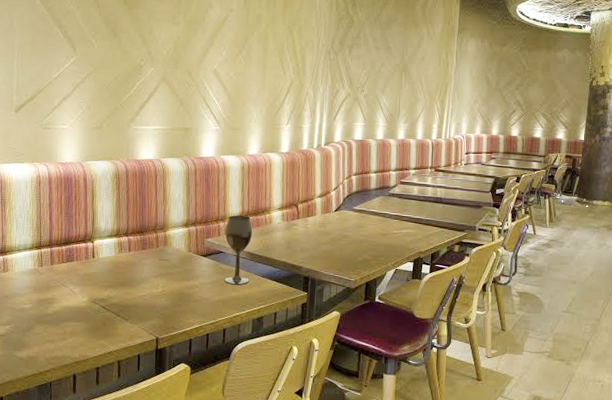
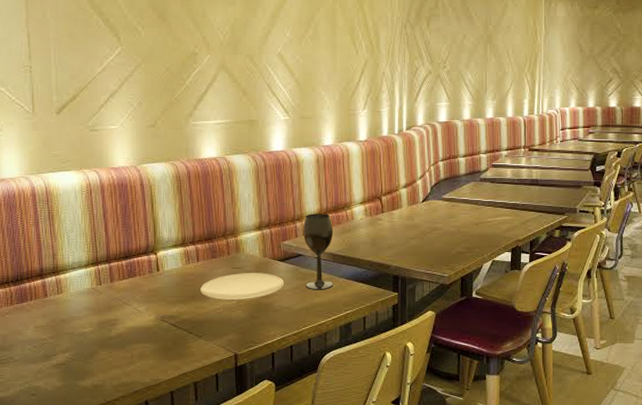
plate: none [130,264,206,290] -> present [200,273,285,301]

